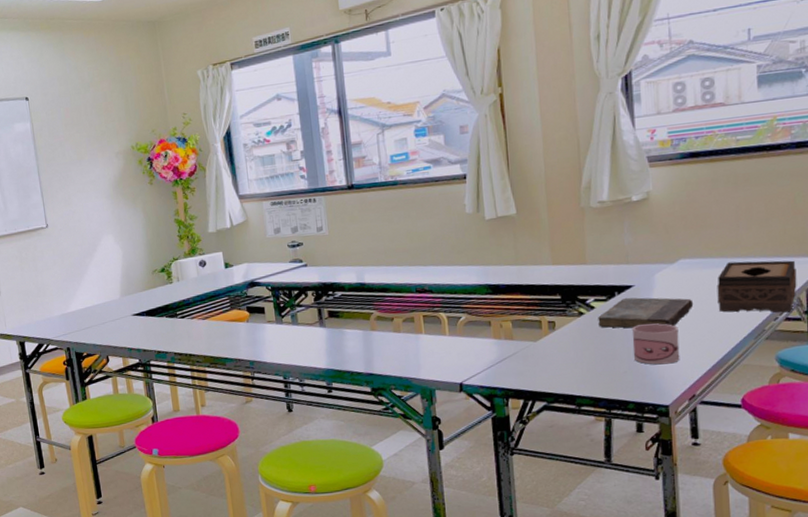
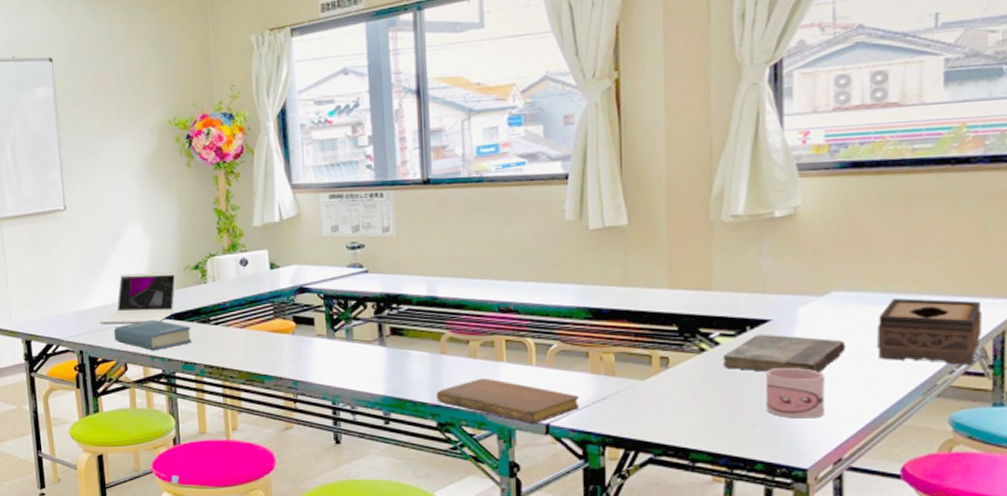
laptop: none [82,275,147,323] -> present [99,272,177,323]
book: none [95,316,163,344] -> present [113,319,192,351]
notebook: none [369,348,486,384] -> present [436,378,580,423]

